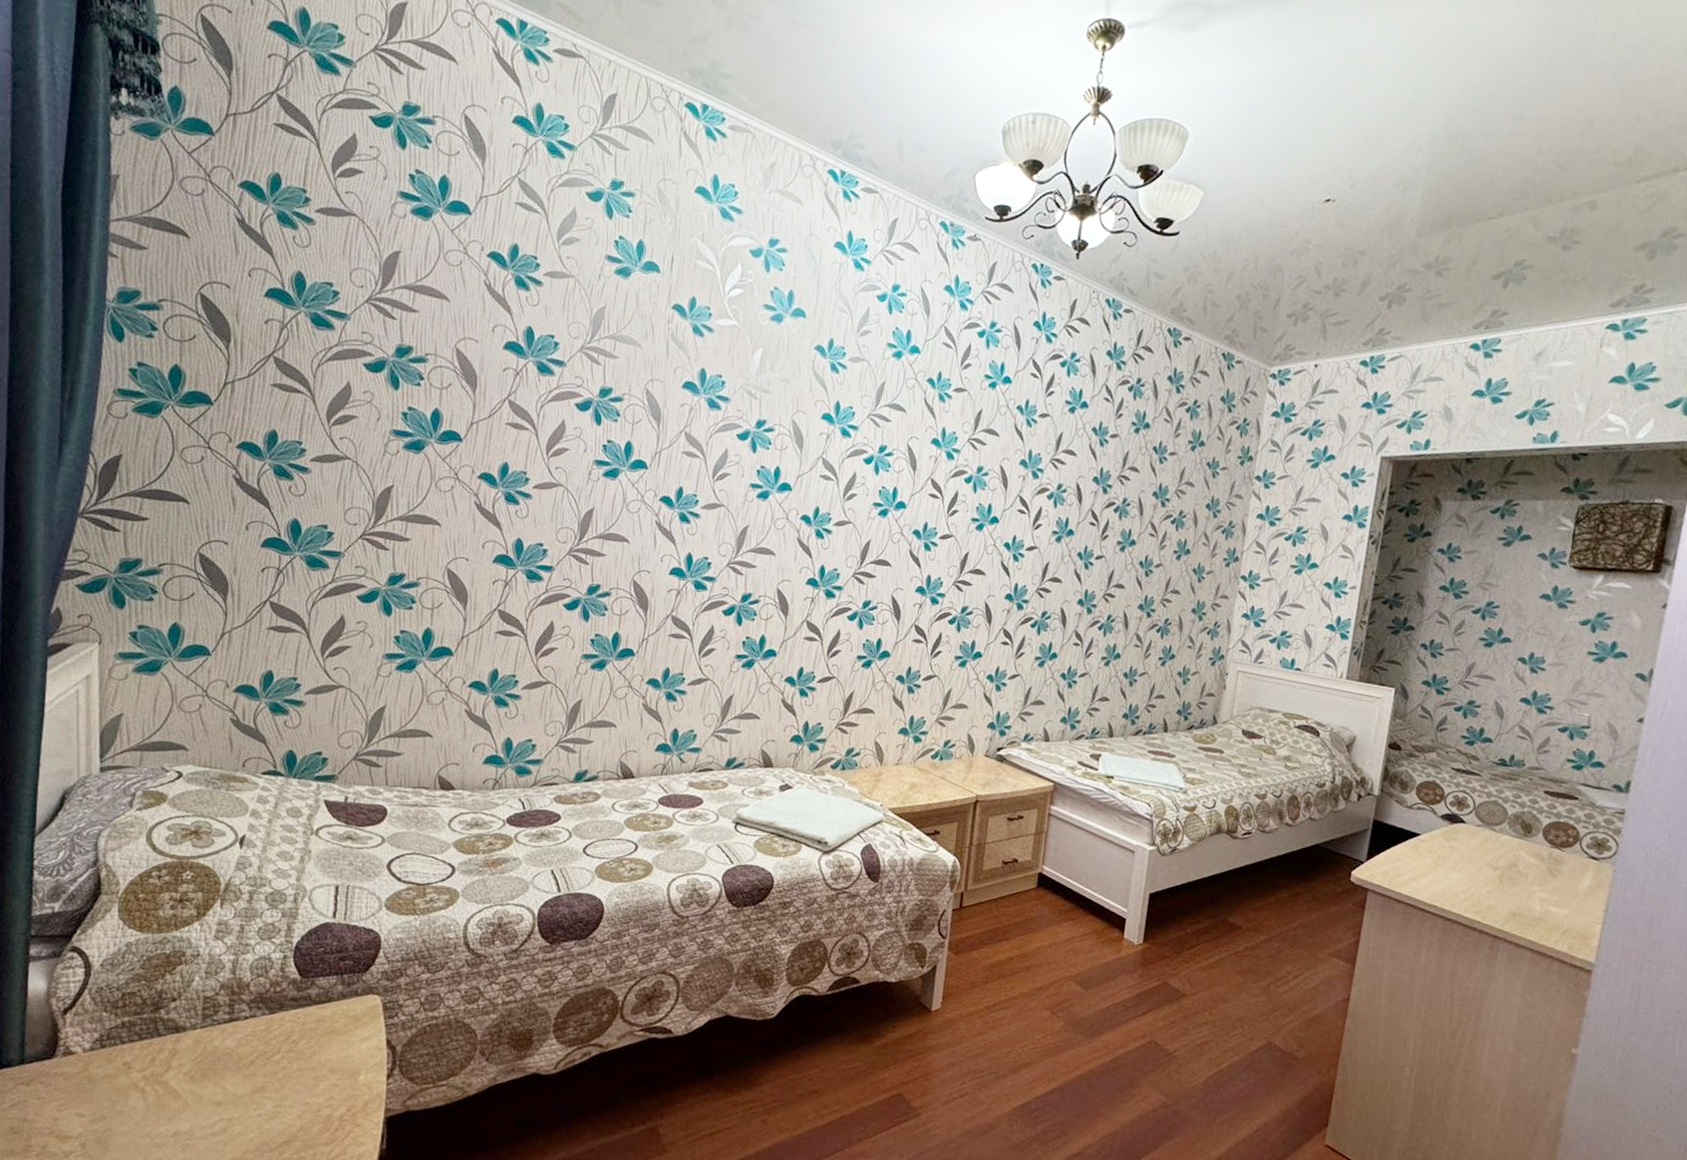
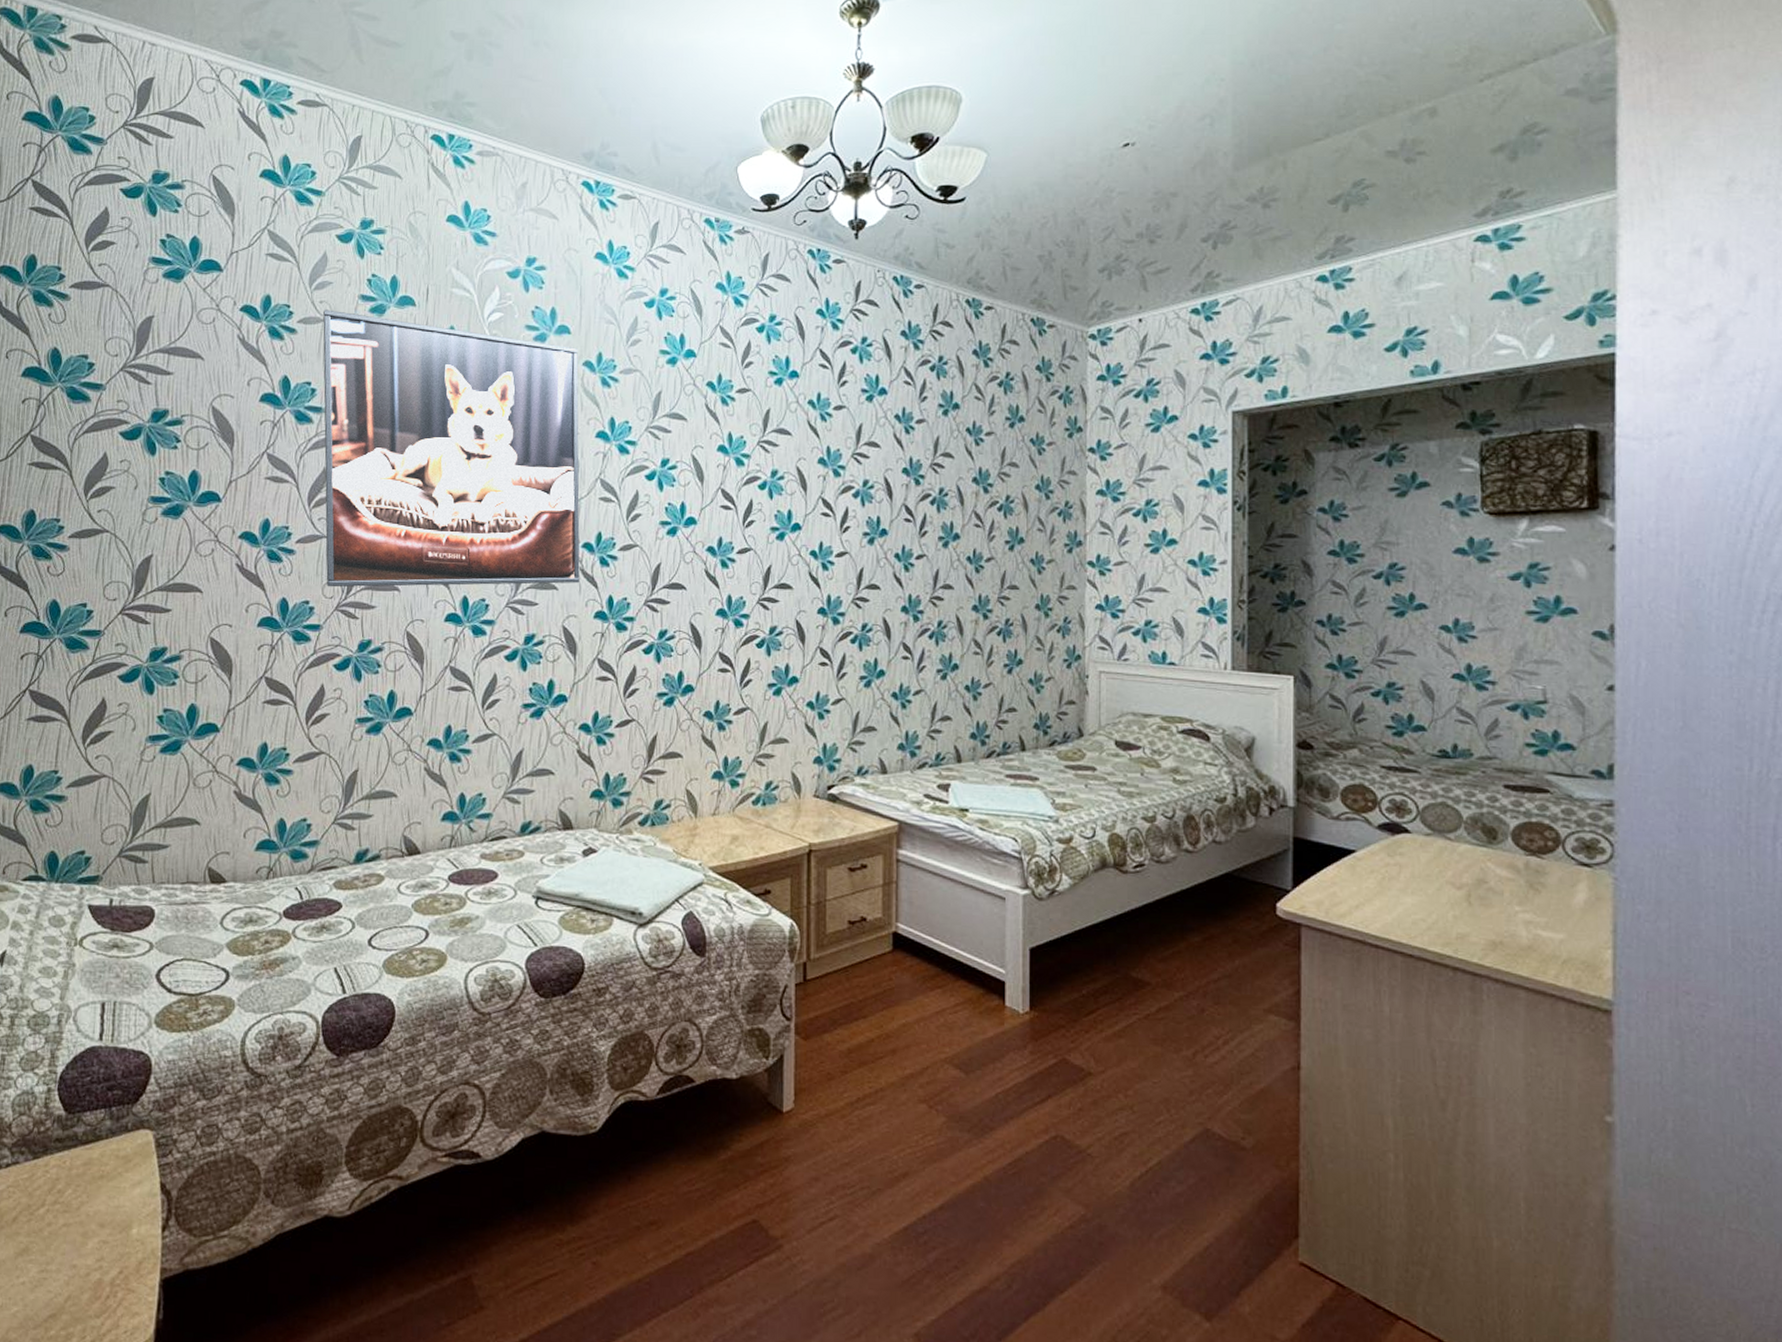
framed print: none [560,266,812,552] -> present [323,310,580,587]

